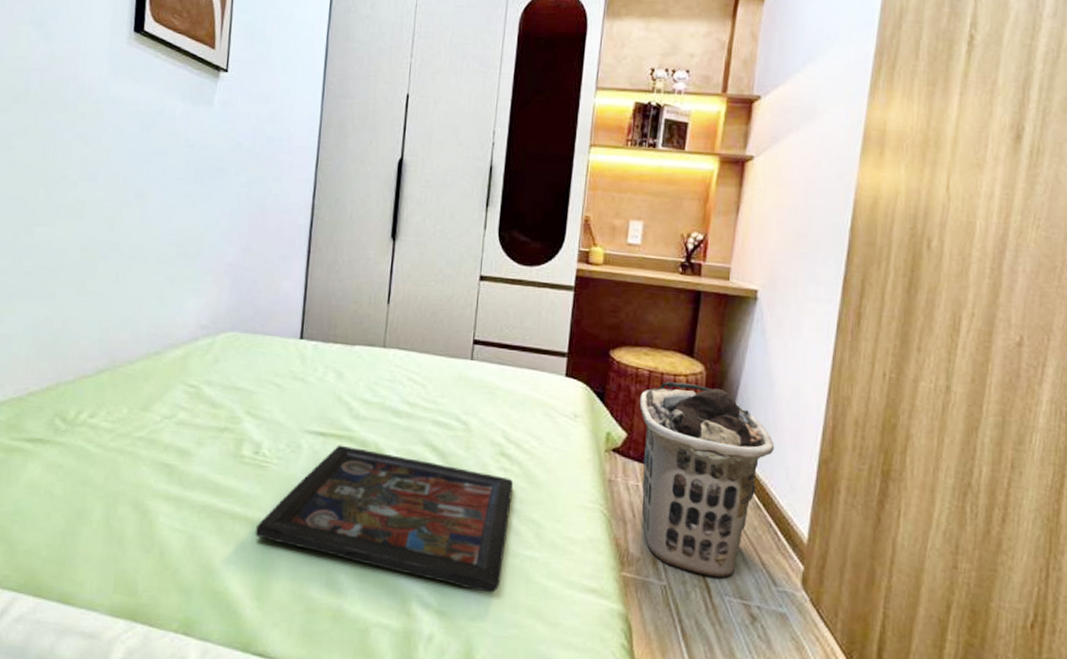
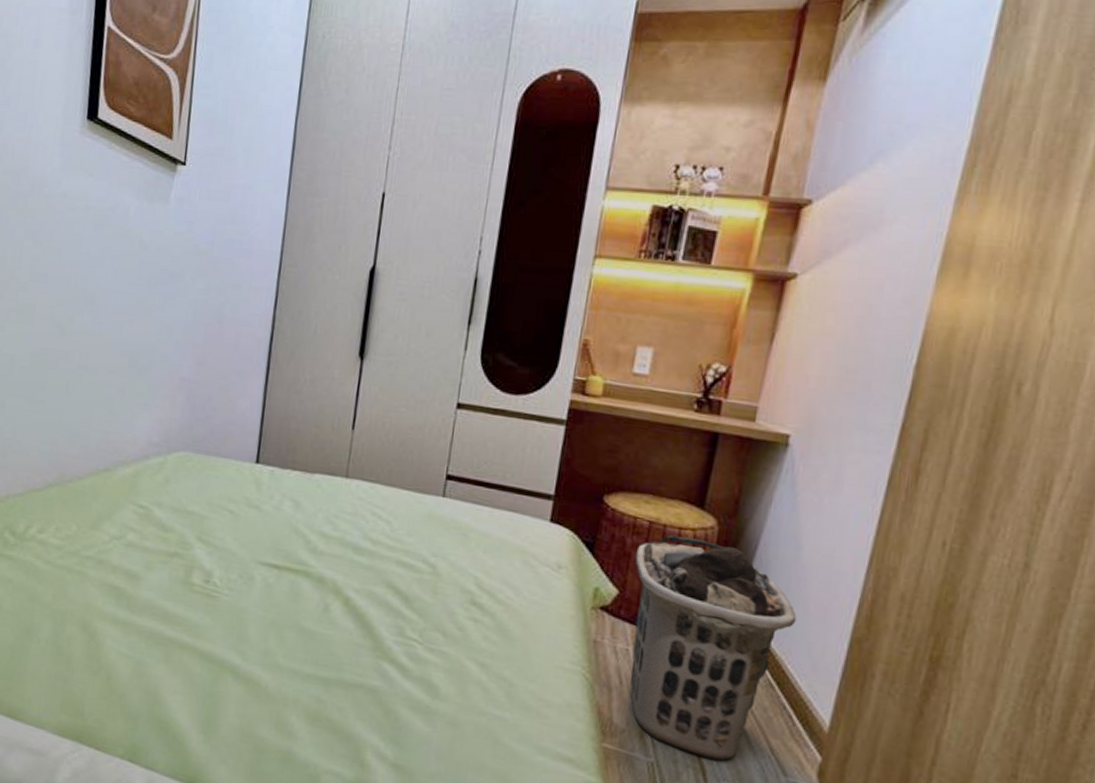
decorative tray: present [255,445,514,593] -> none [203,579,485,752]

